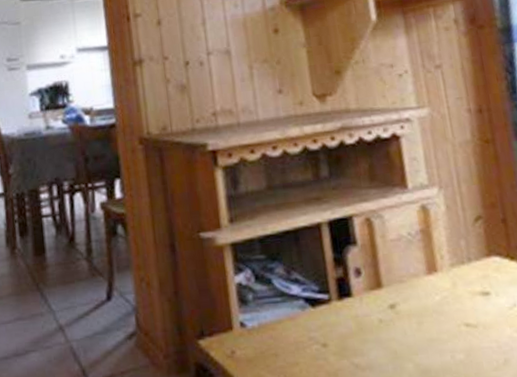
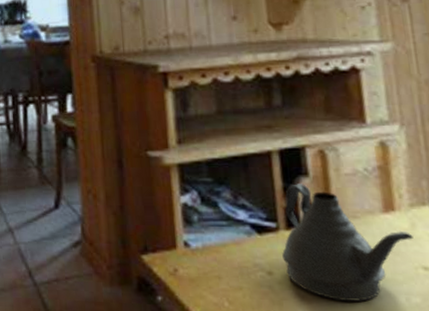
teapot: none [335,253,455,365] -> present [282,184,413,302]

